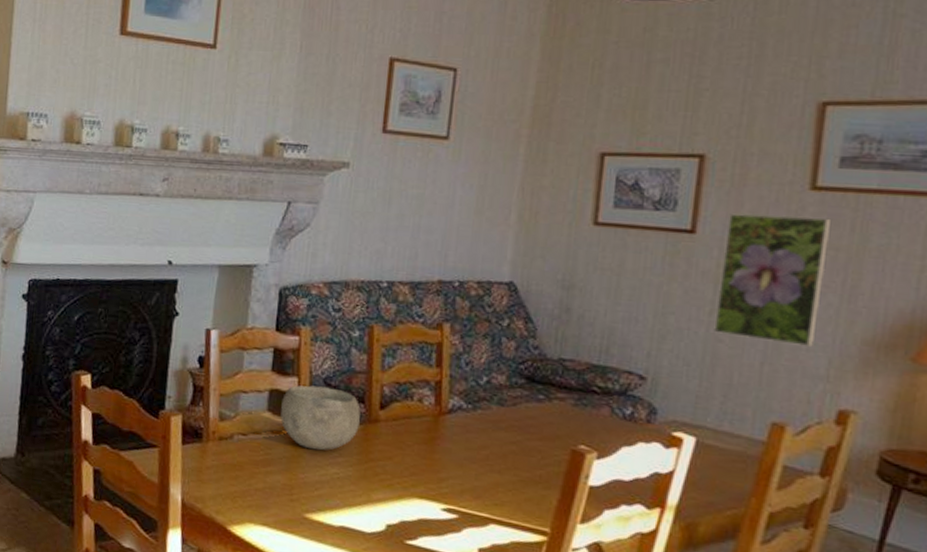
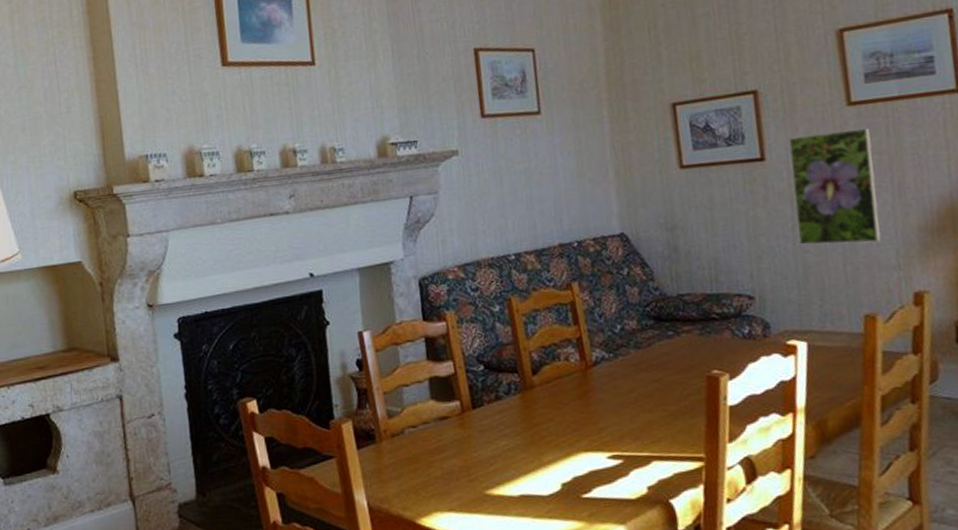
bowl: present [280,385,361,451] -> none [442,364,518,428]

